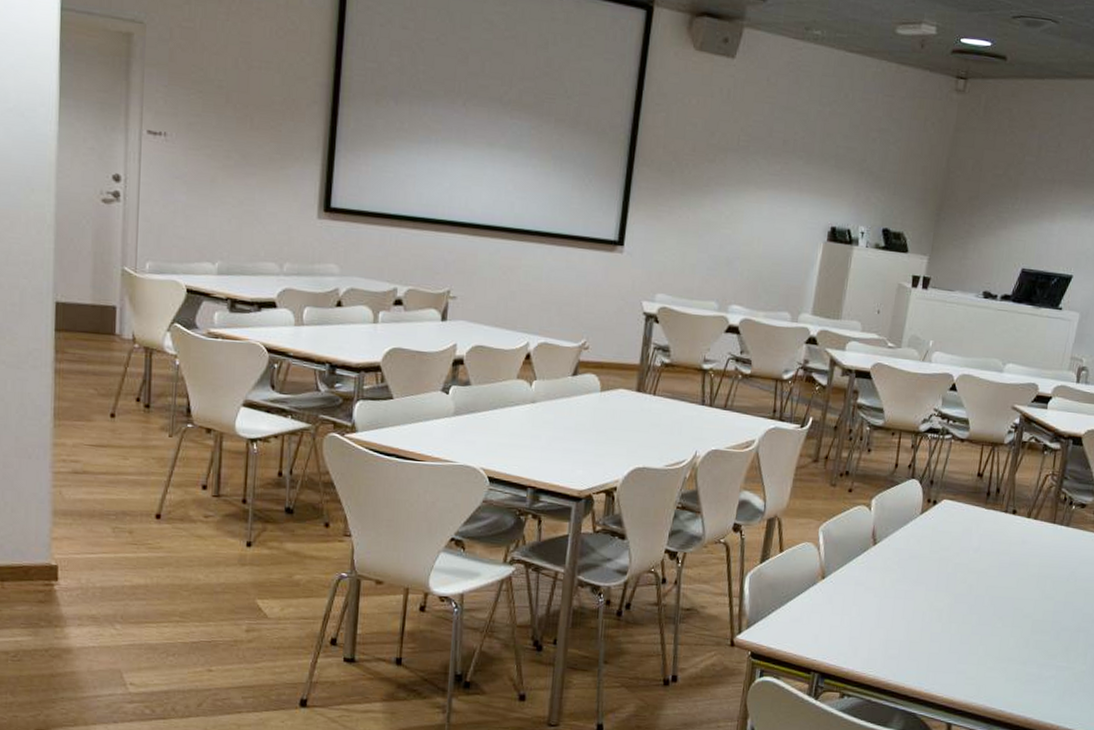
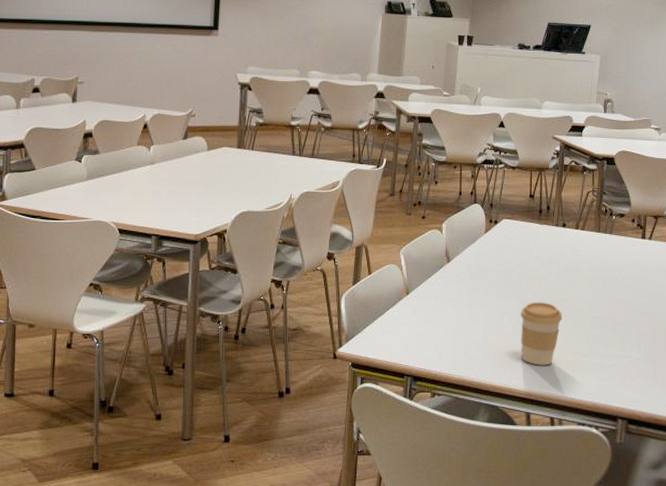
coffee cup: none [947,598,1001,672] -> present [520,302,563,366]

